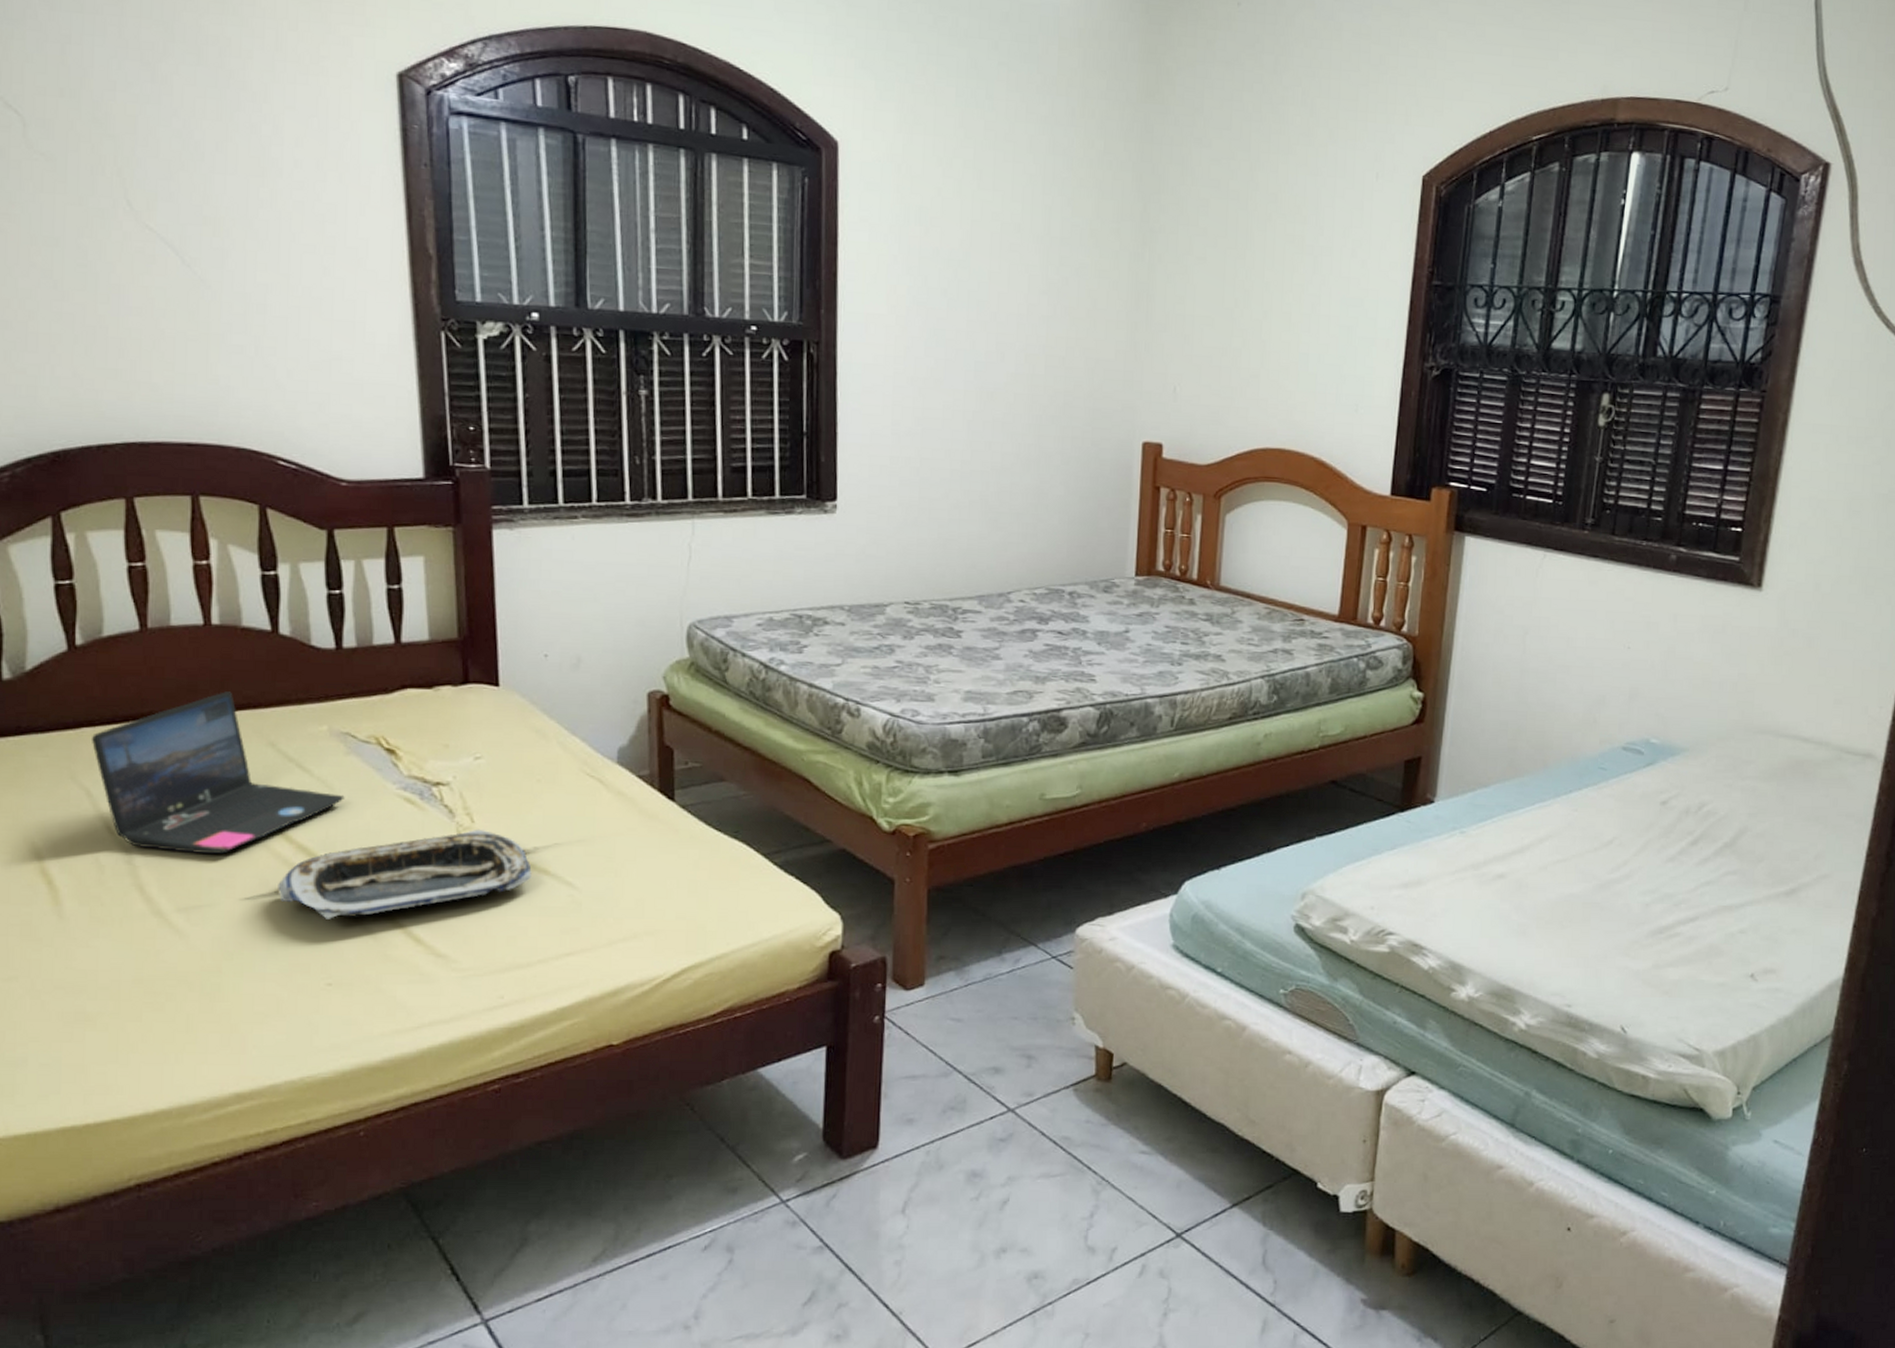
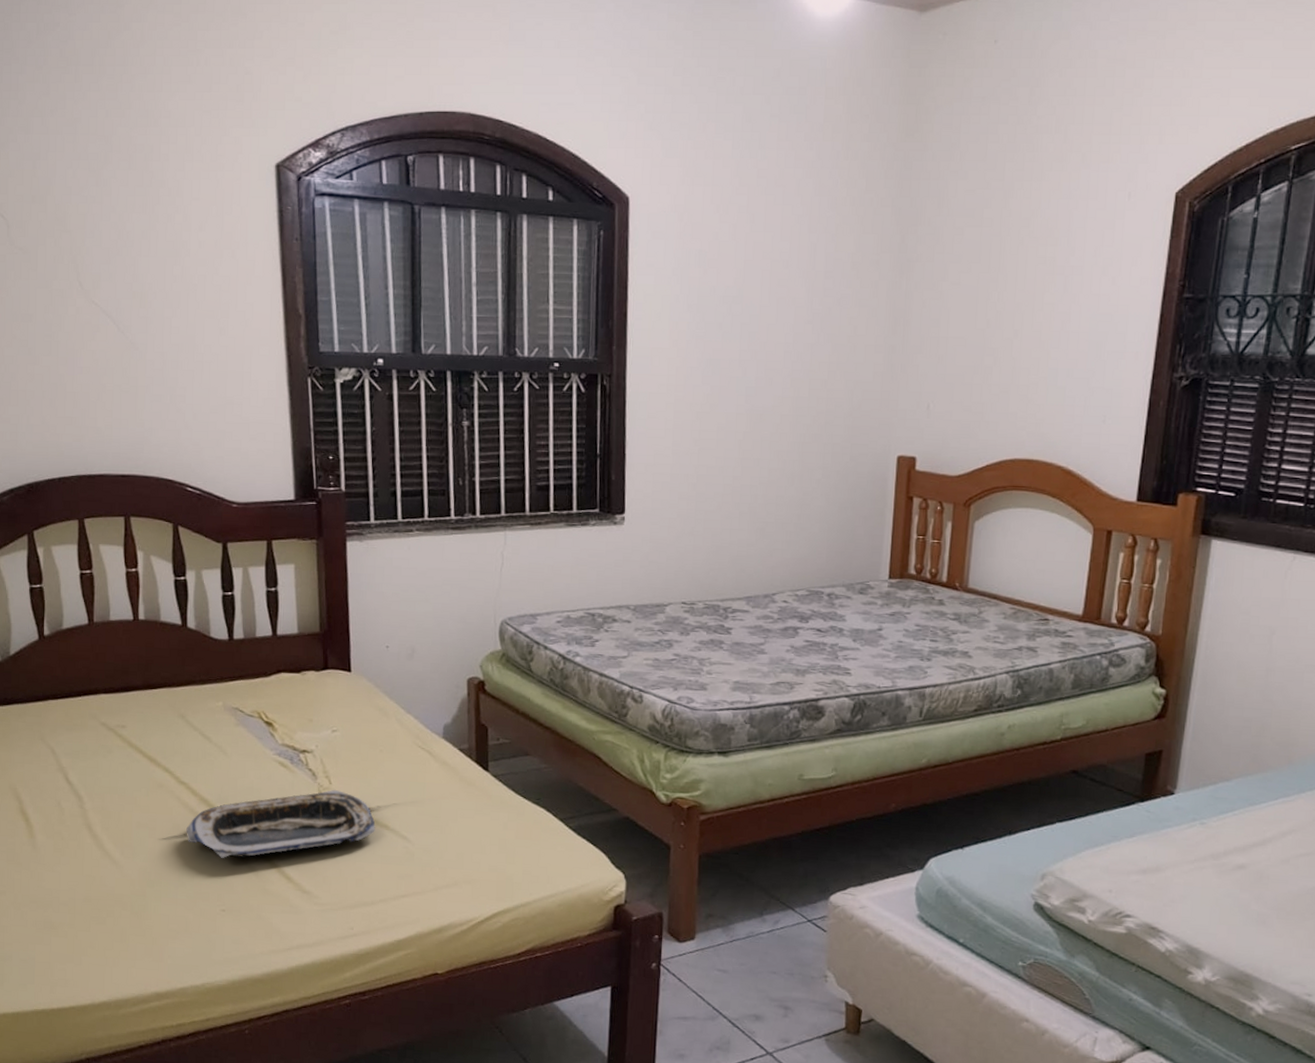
laptop: present [92,691,345,855] -> none [55,673,235,803]

